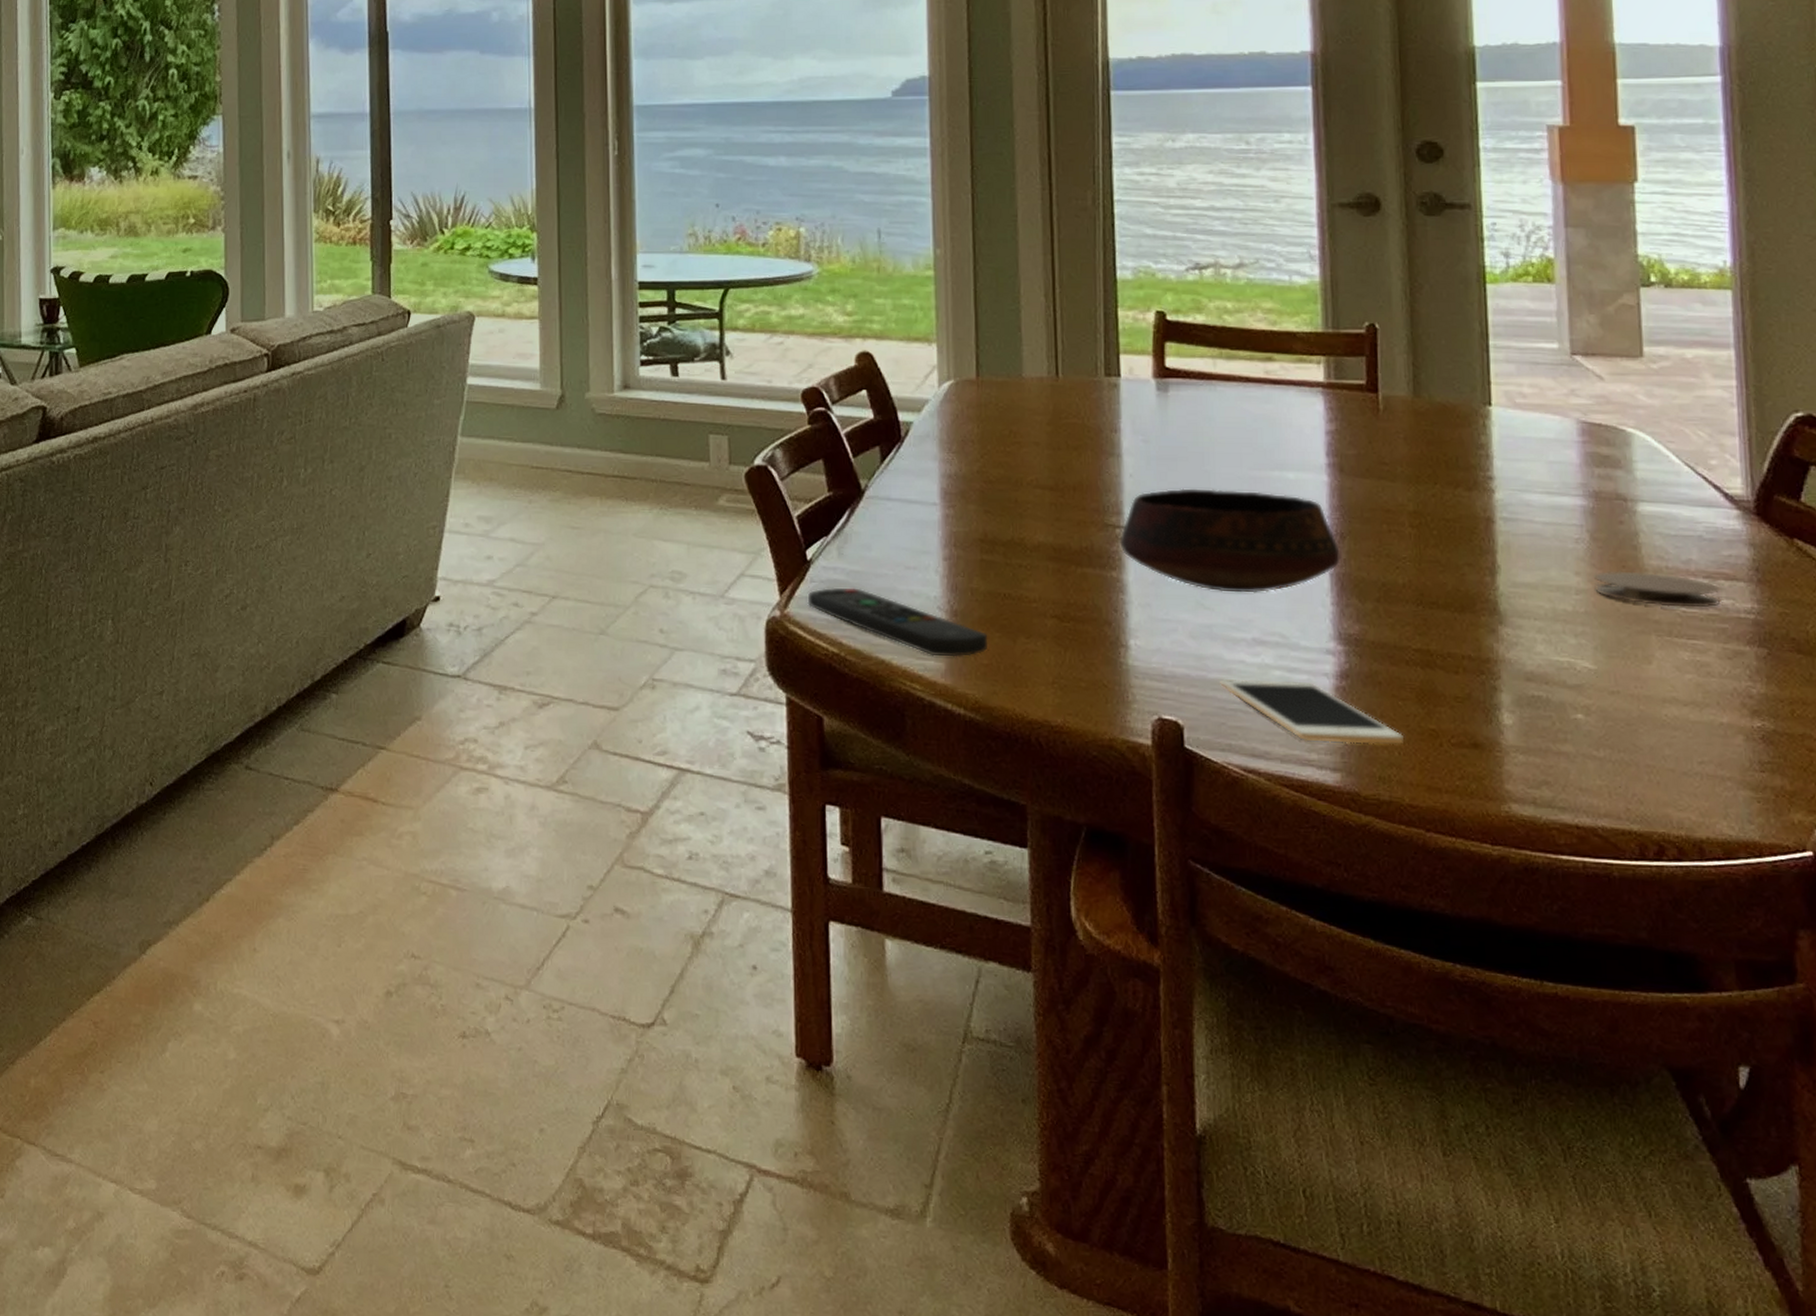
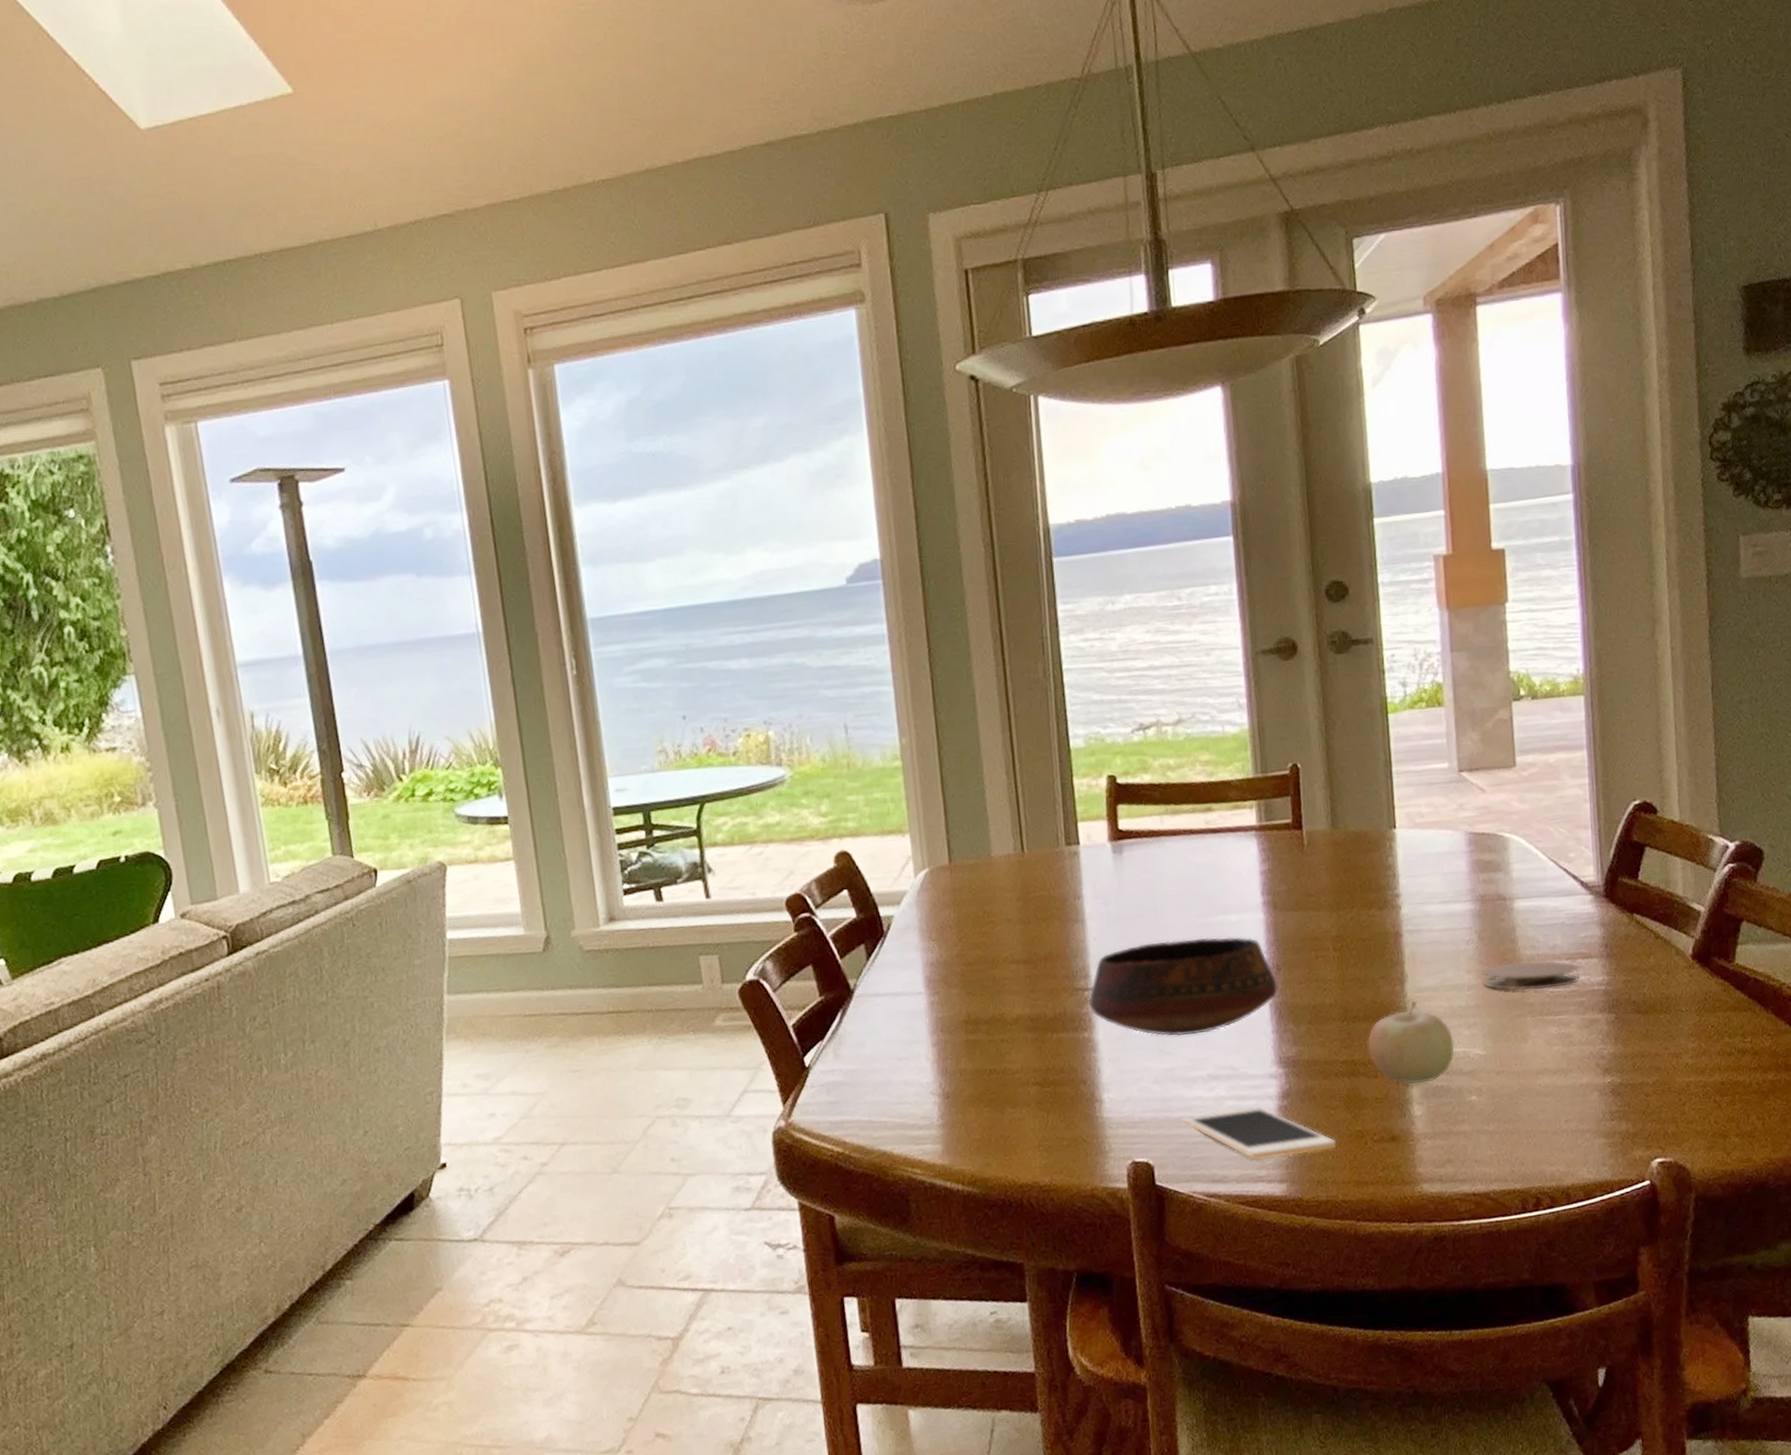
remote control: present [807,587,988,657] -> none [810,1086,979,1140]
fruit: none [1448,596,1557,689] -> present [1367,1001,1455,1084]

